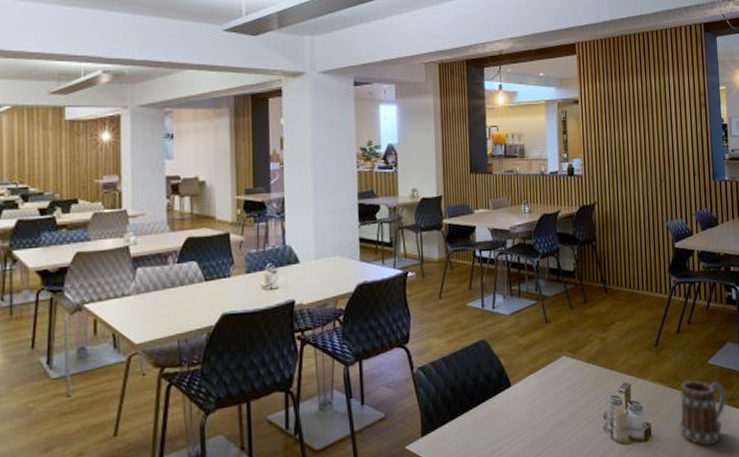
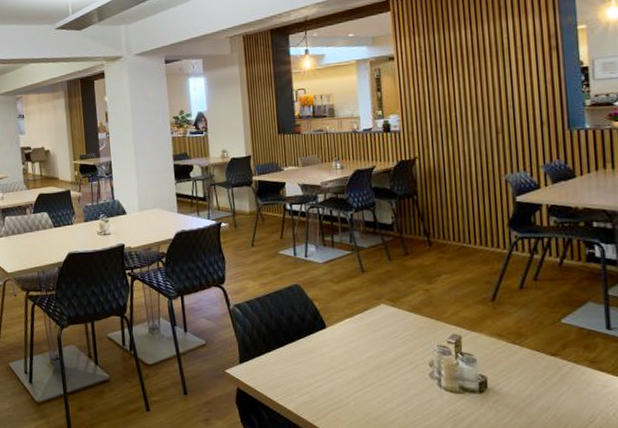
mug: present [679,380,726,446] -> none [523,339,587,406]

